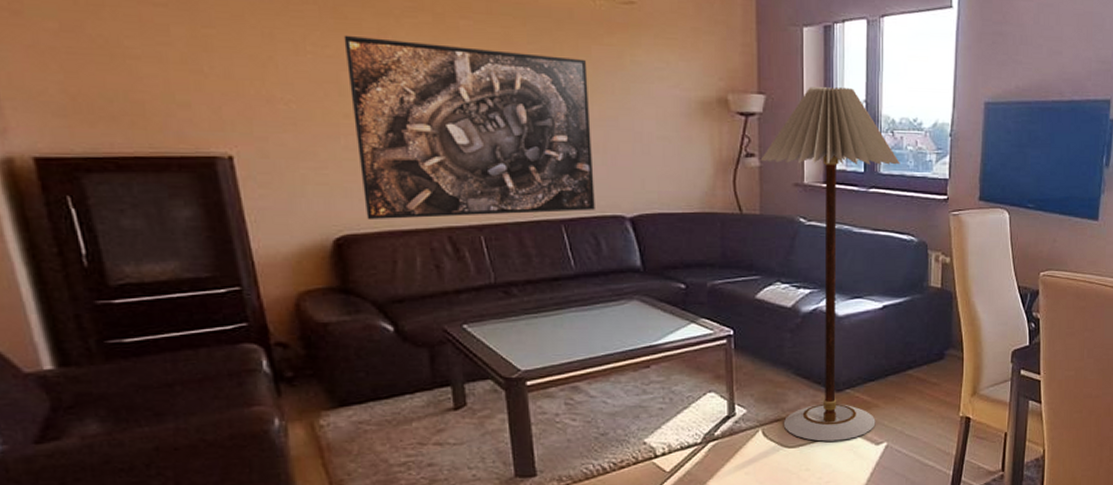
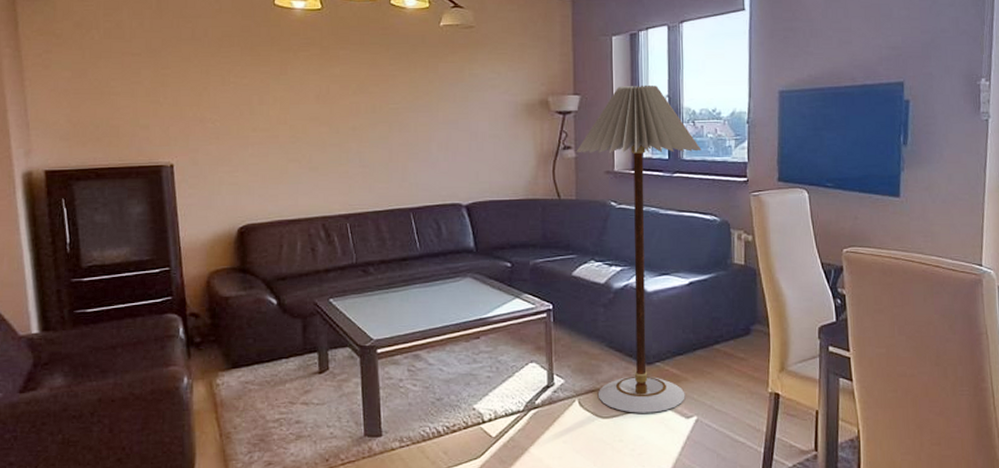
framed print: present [343,35,595,221] -> none [256,67,438,212]

